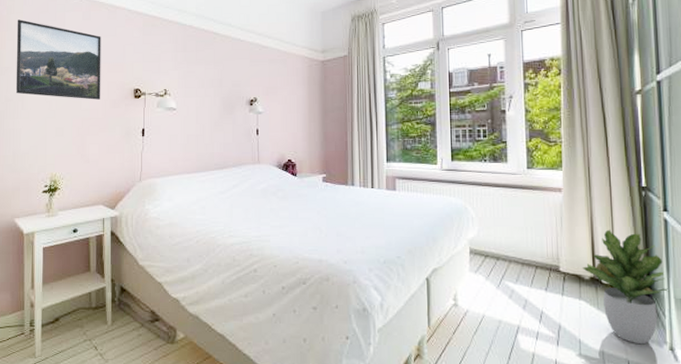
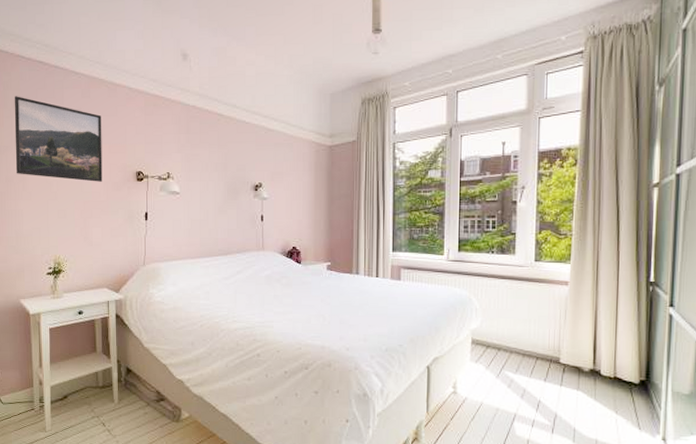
potted plant: present [582,229,670,345] -> none [583,323,668,434]

